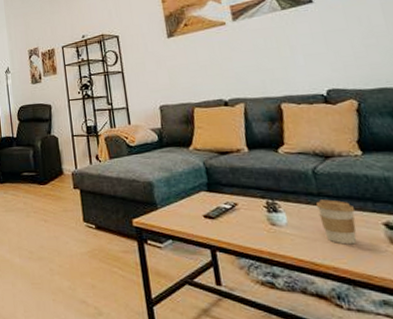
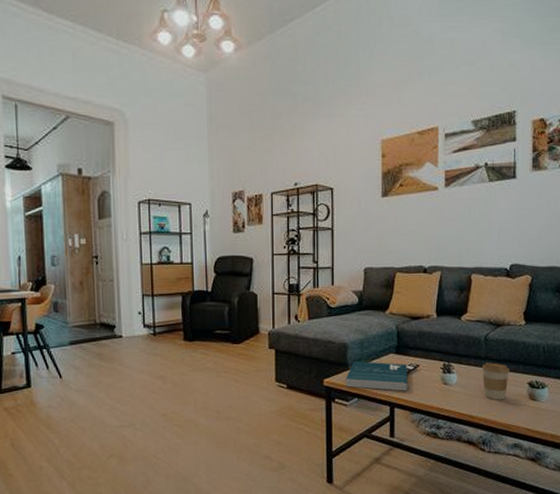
book: none [155,200,228,233] -> present [345,361,407,391]

